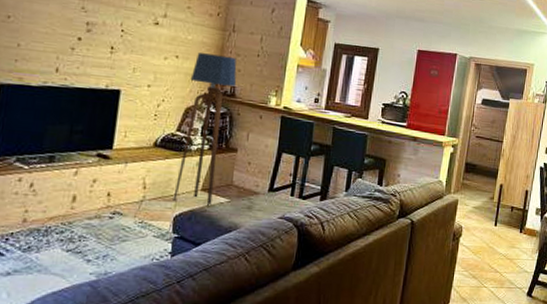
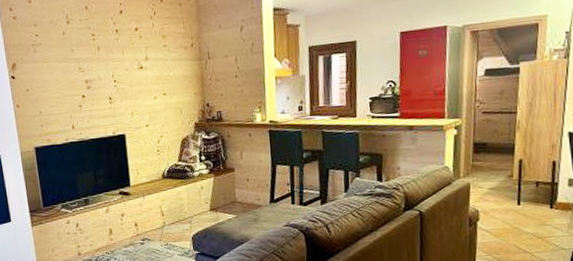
floor lamp: present [173,53,237,207] -> none [180,83,222,224]

